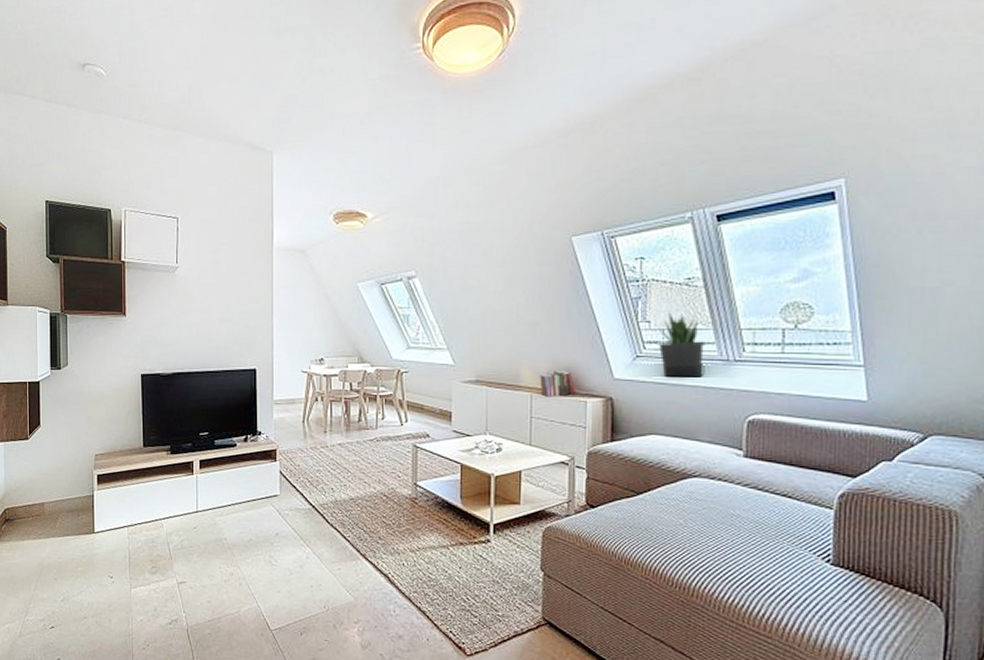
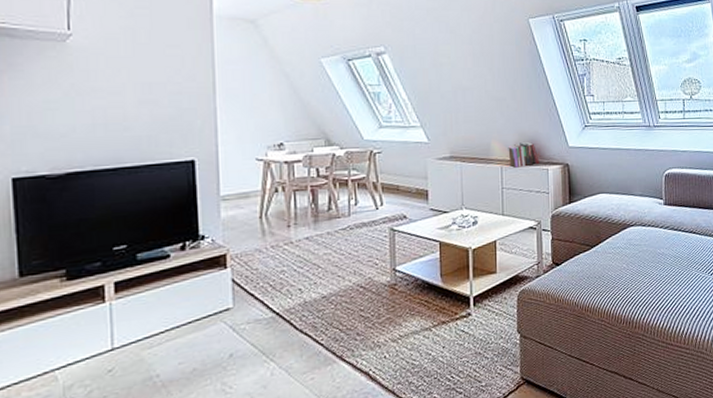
planter: present [658,312,704,379] -> none [600,87,633,144]

